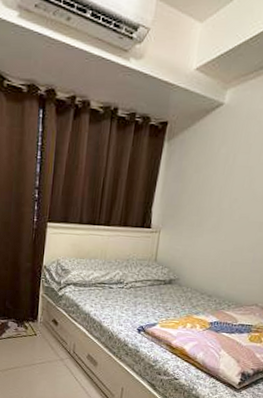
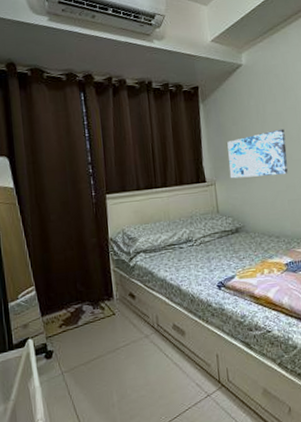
wall art: none [177,185,250,235] -> present [227,129,288,179]

